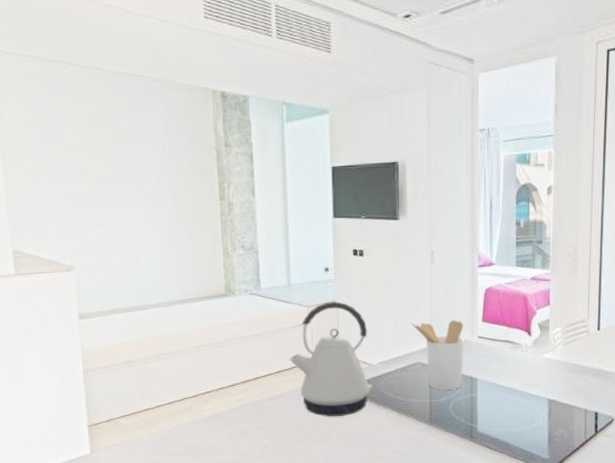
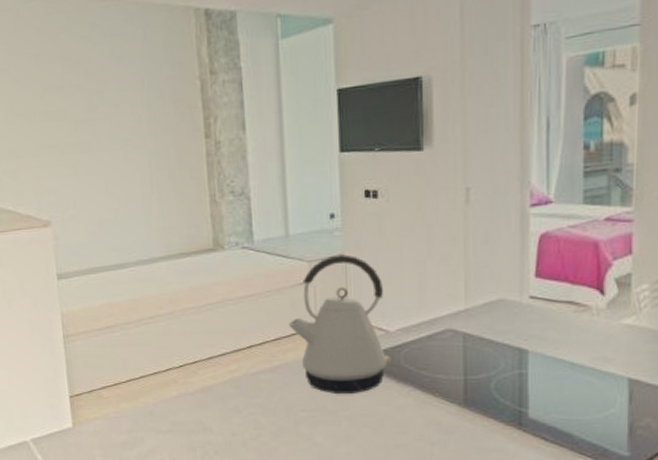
utensil holder: present [410,320,465,390] -> none [438,275,511,364]

